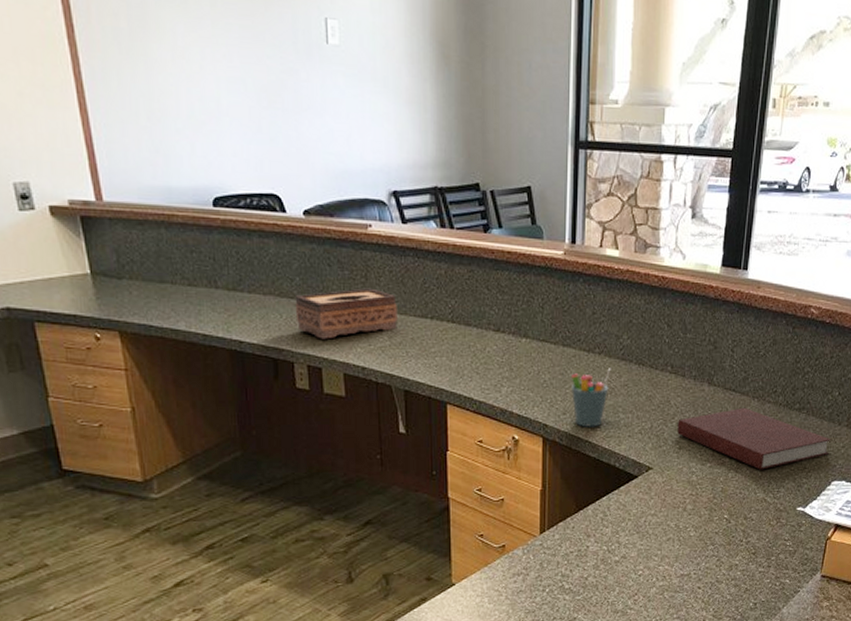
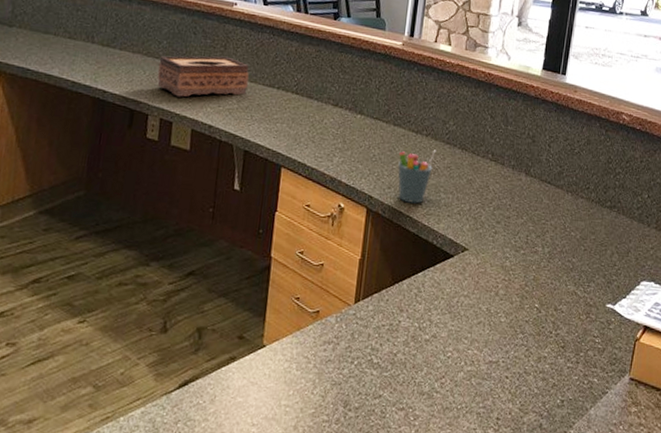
notebook: present [677,407,831,470] -> none [494,199,640,263]

